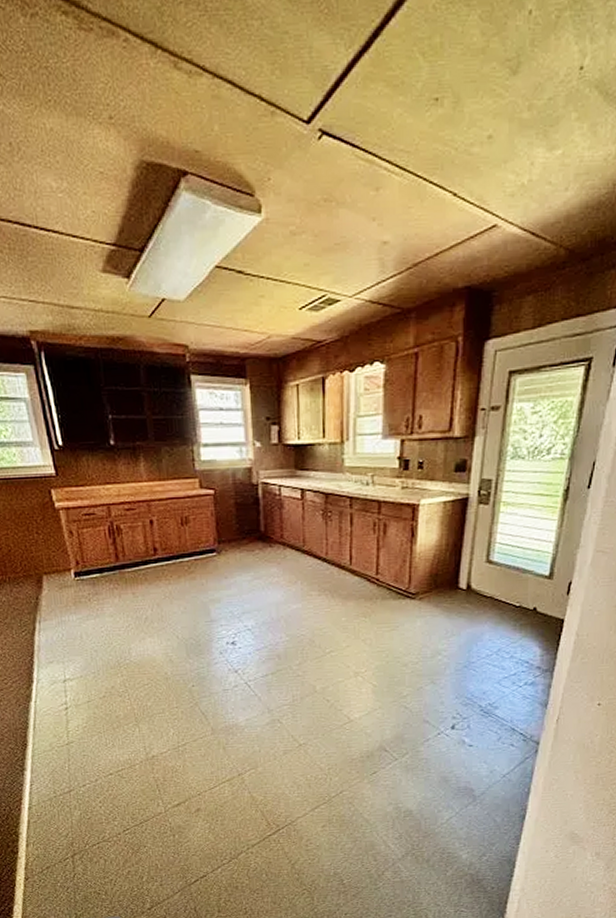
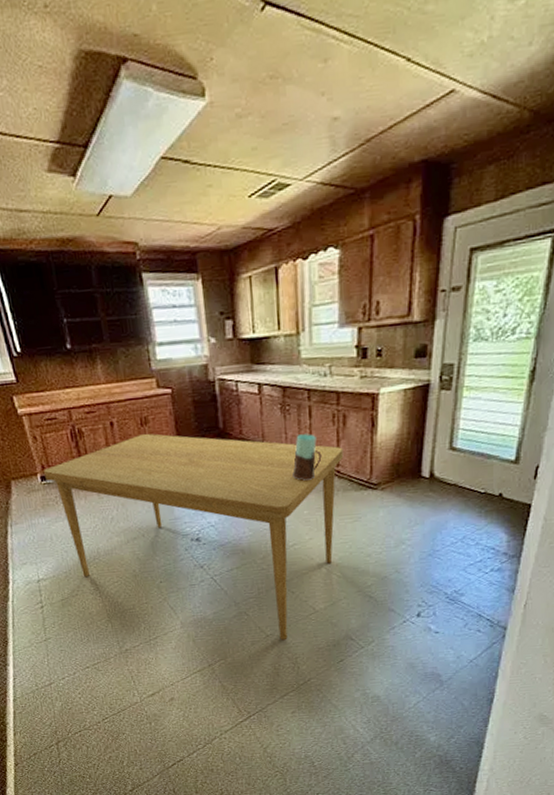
dining table: none [78,534,383,750] -> present [44,433,344,641]
tea glass holder: none [332,541,362,587] -> present [292,434,322,481]

